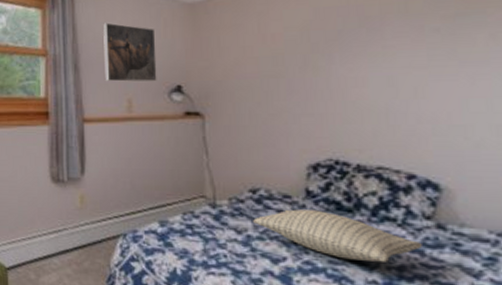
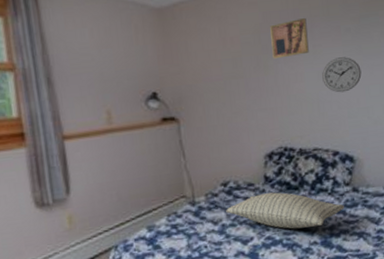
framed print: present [103,22,157,82] -> none [74,30,133,94]
wall art: none [323,15,376,59] -> present [270,18,309,59]
wall clock: none [394,61,456,104] -> present [322,57,362,93]

